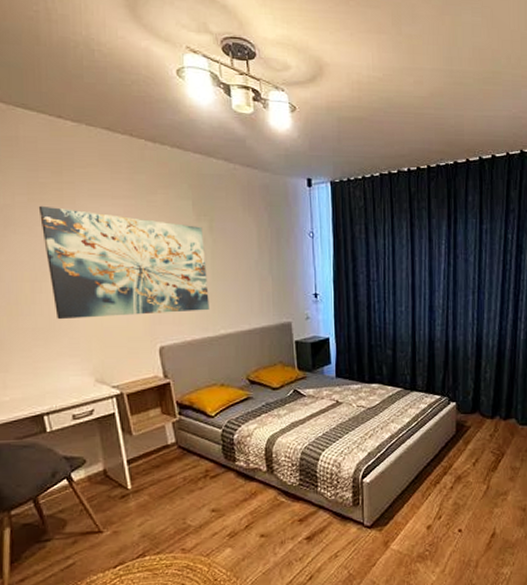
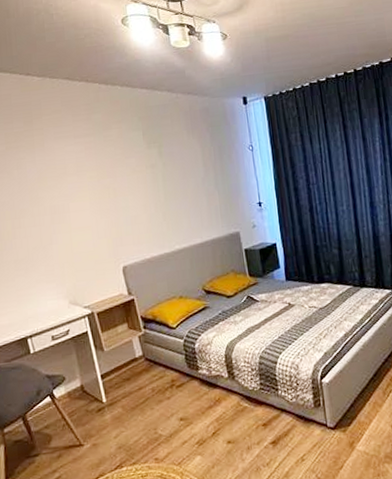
wall art: present [38,205,209,320] -> none [14,152,164,251]

